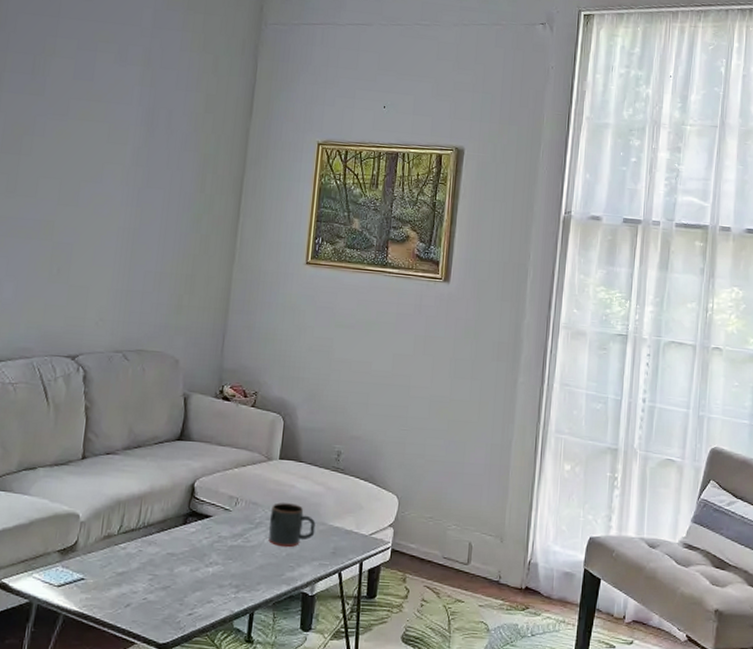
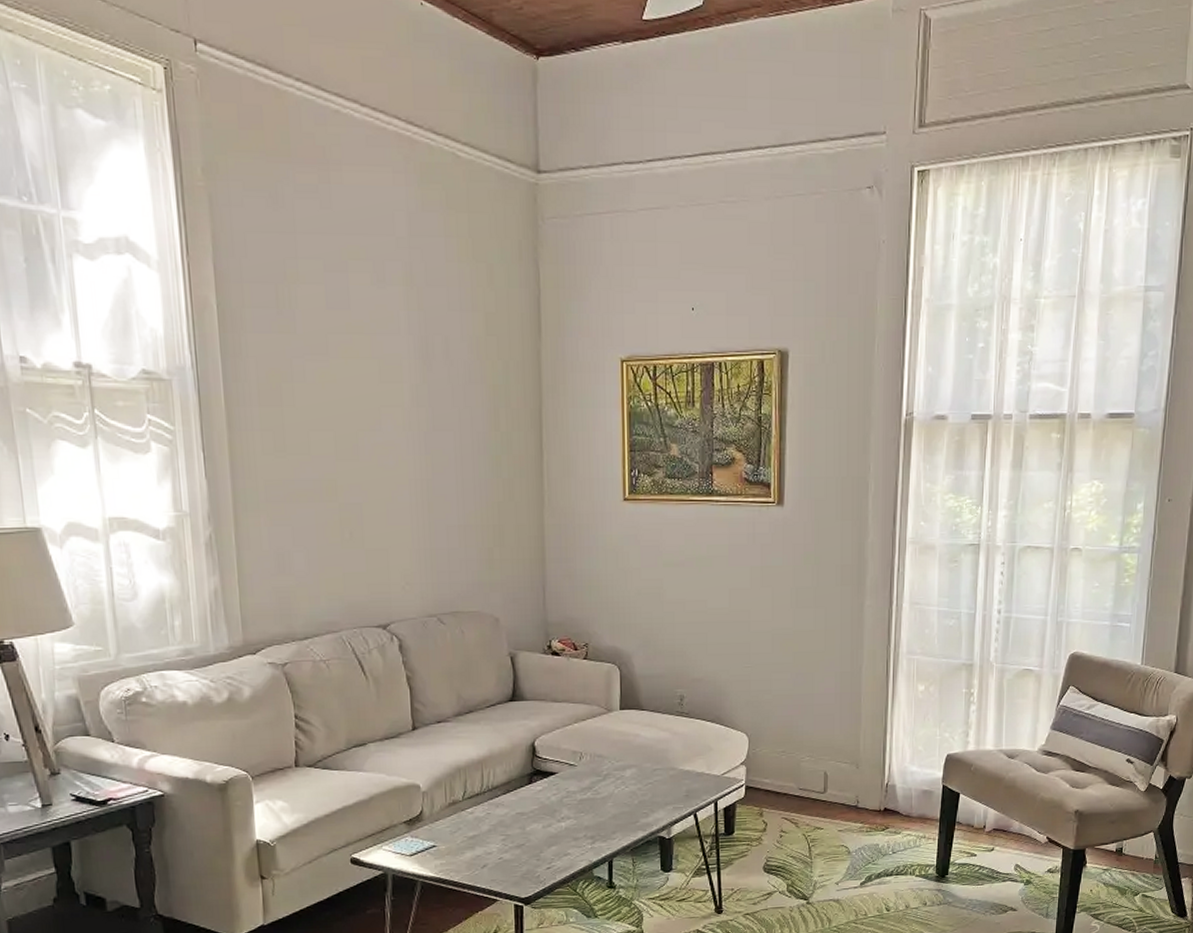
mug: present [268,502,316,547] -> none [617,752,665,795]

